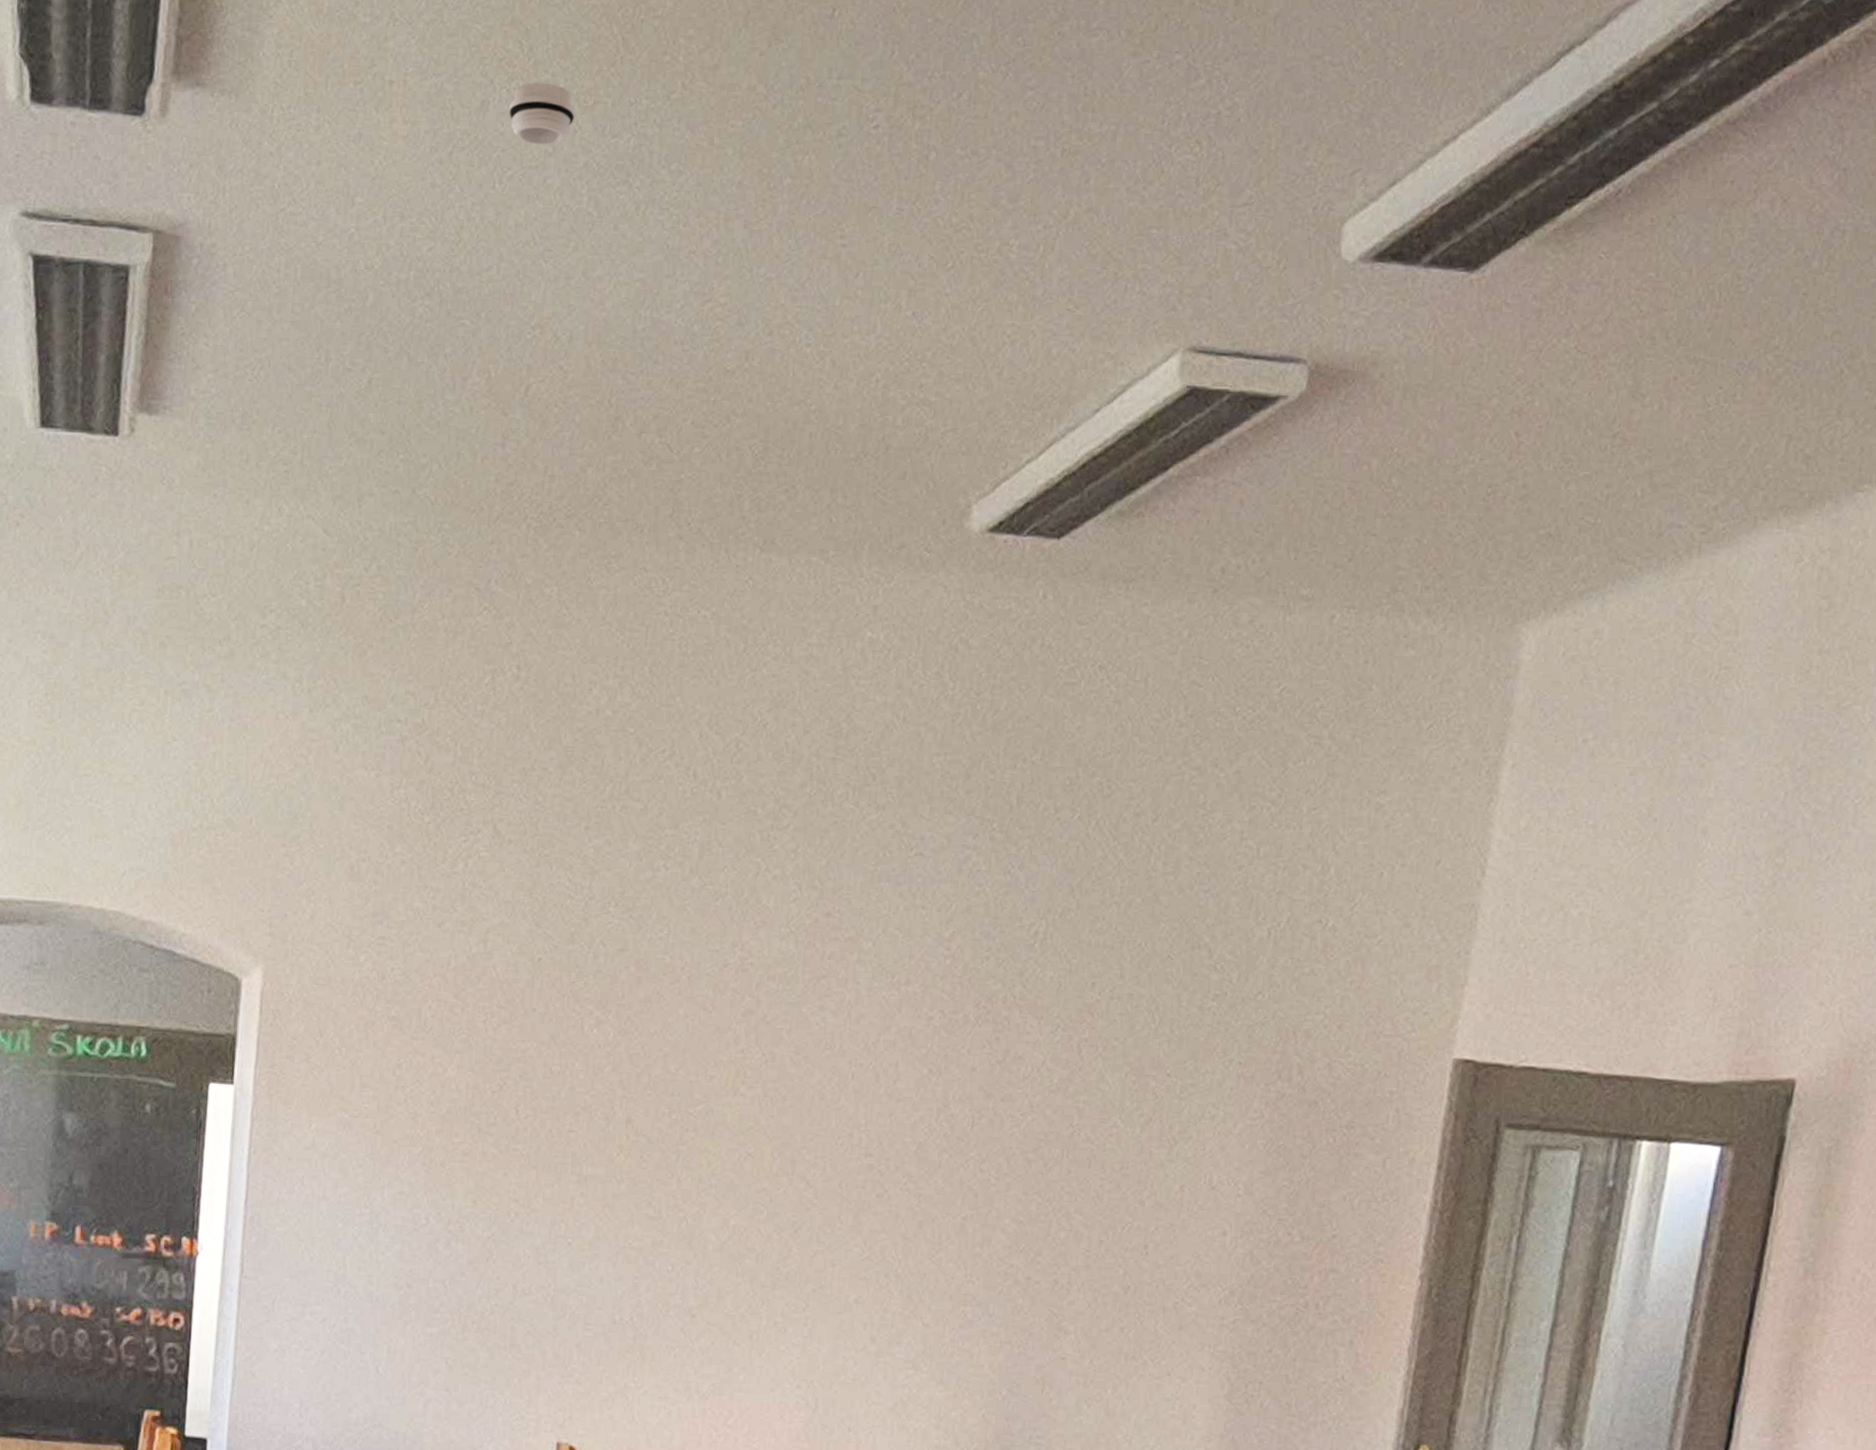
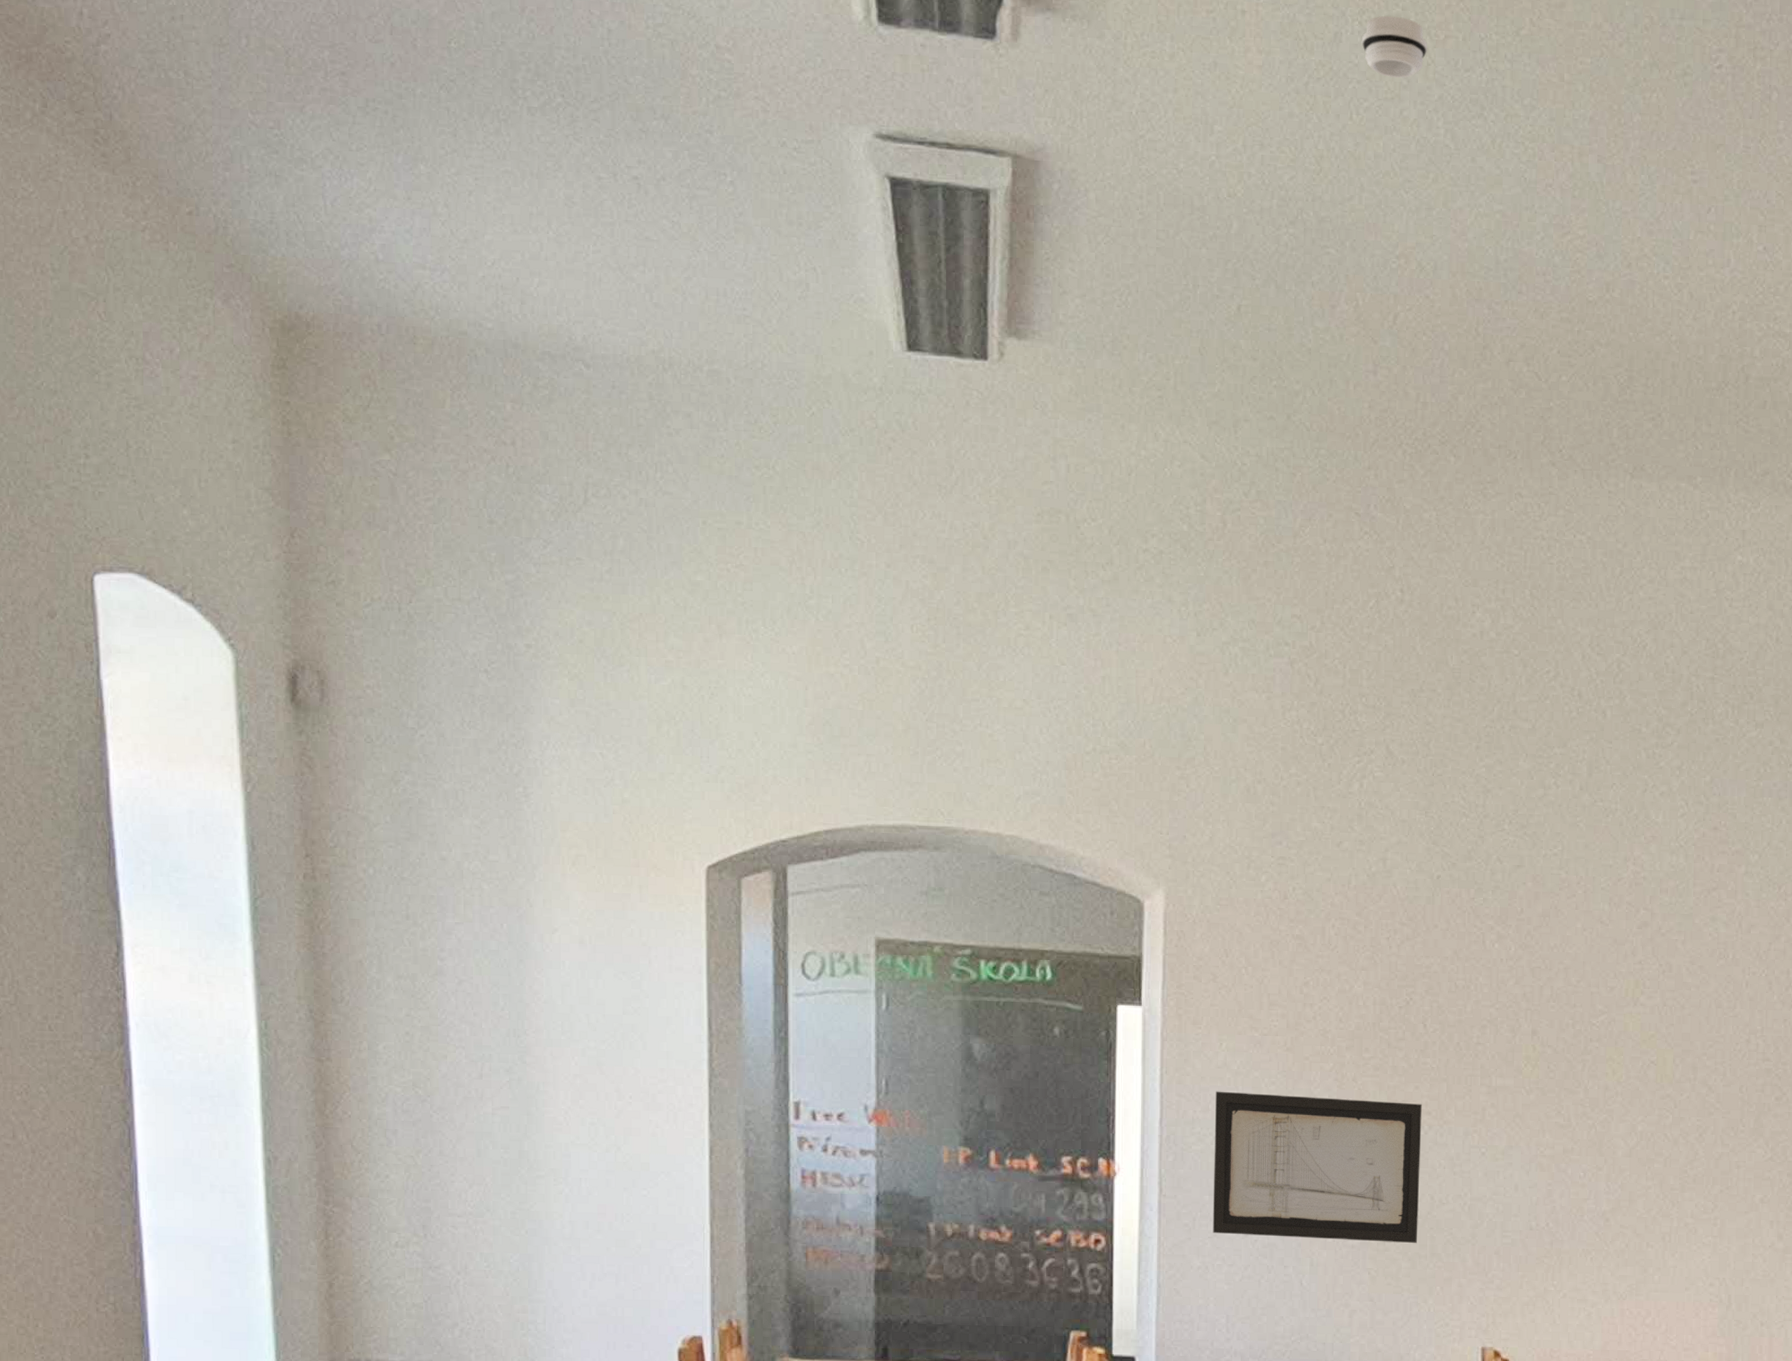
wall art: none [291,1172,510,1333] -> present [1212,1091,1422,1243]

